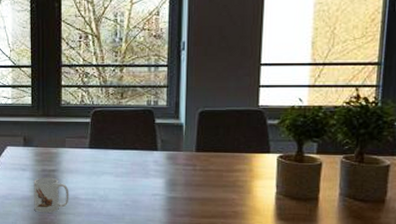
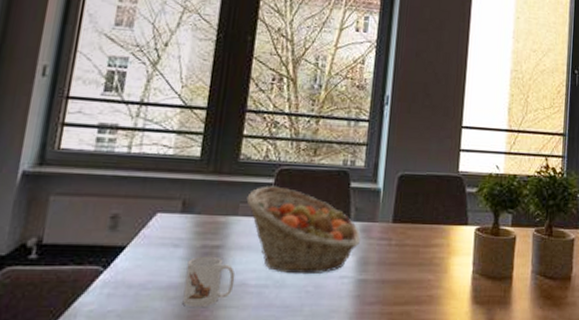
fruit basket: none [70,124,169,192] -> present [246,186,361,275]

